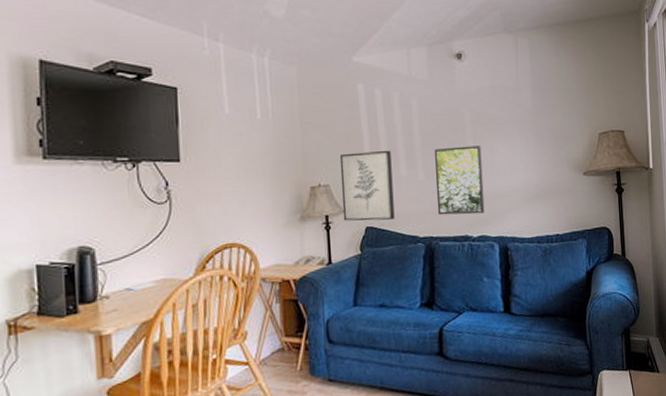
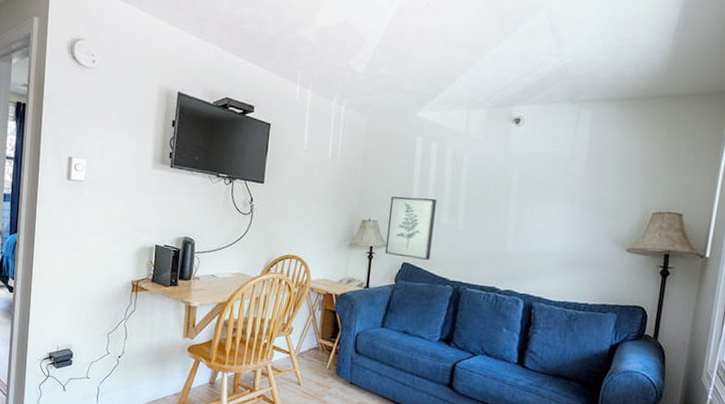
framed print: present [434,146,485,216] -> none [470,204,523,270]

